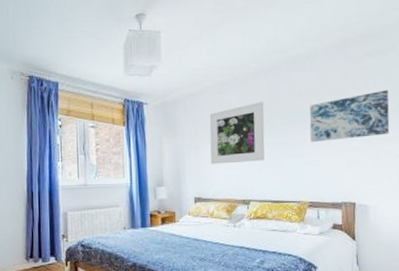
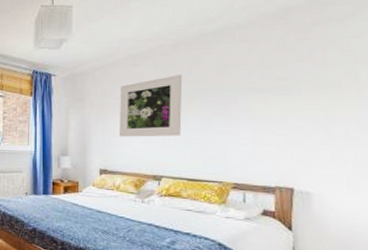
wall art: present [309,90,390,142] -> none [237,62,345,118]

